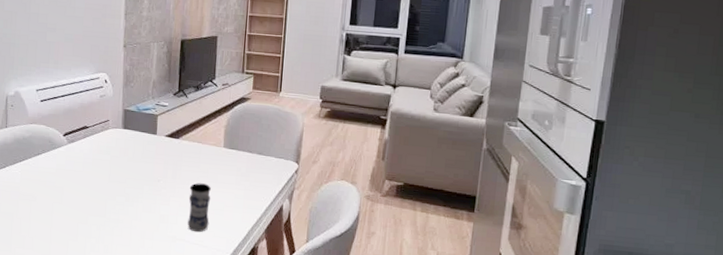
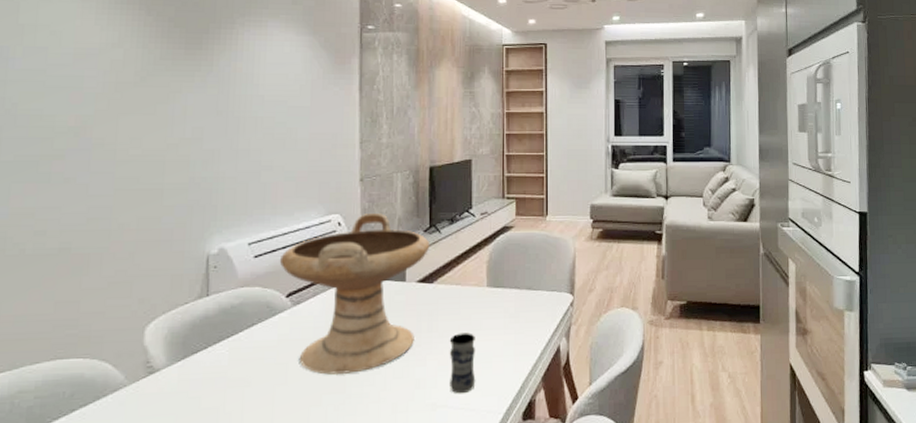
decorative bowl: none [59,75,178,203] -> present [279,214,430,375]

